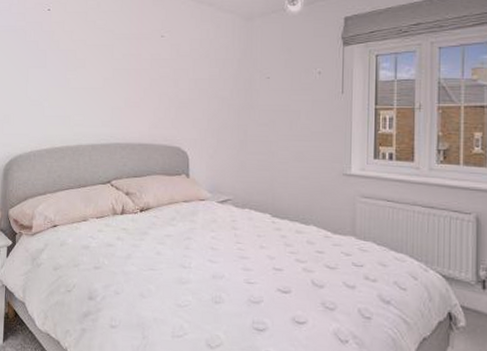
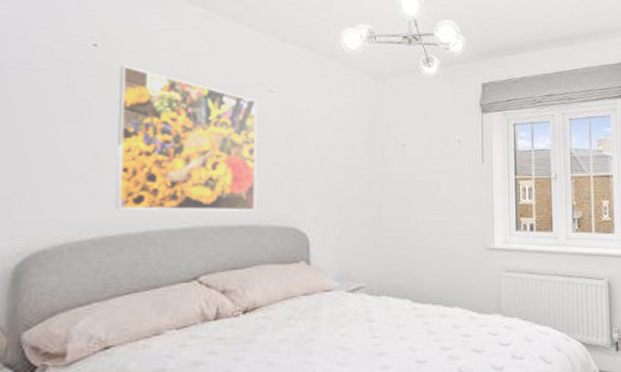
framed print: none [60,23,152,132] -> present [116,65,257,211]

